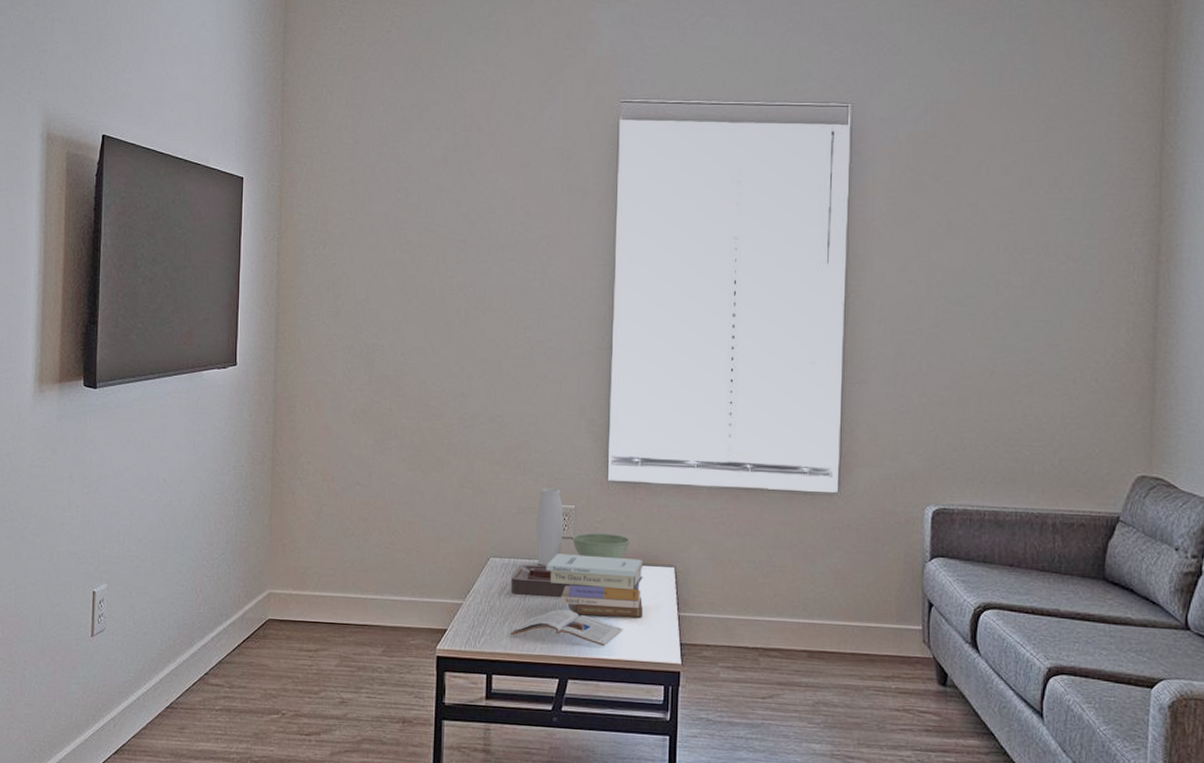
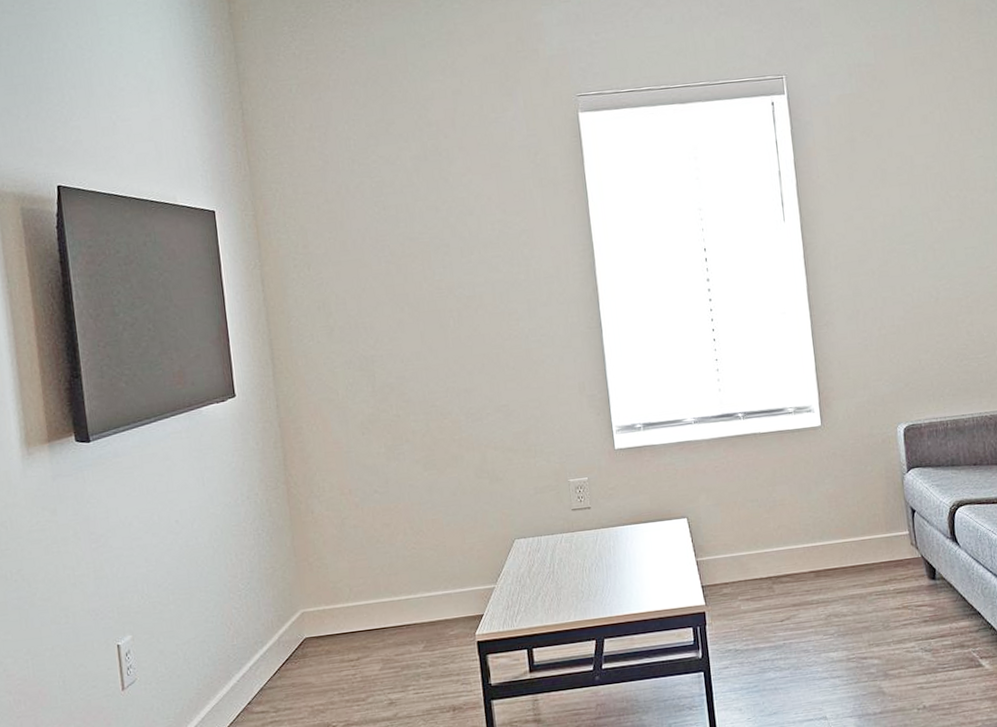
decorative tray: present [510,564,570,598] -> none [537,538,594,571]
magazine: present [511,609,623,647] -> none [544,574,649,609]
vase: present [536,487,564,567] -> none [553,464,582,539]
books: present [546,553,643,618] -> none [568,516,664,578]
bowl: present [571,533,631,559] -> none [589,497,644,523]

